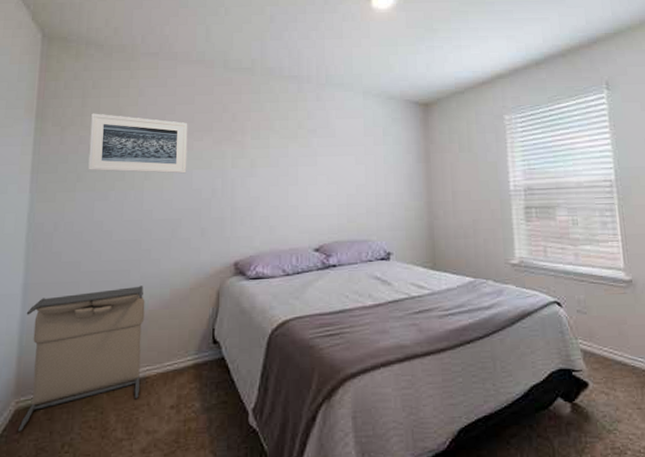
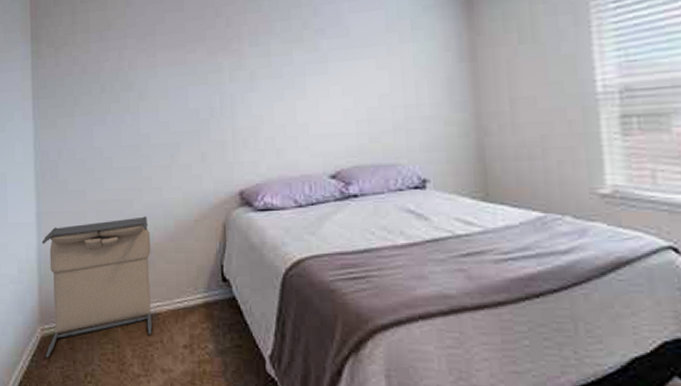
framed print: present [88,113,188,174] -> none [82,30,182,94]

